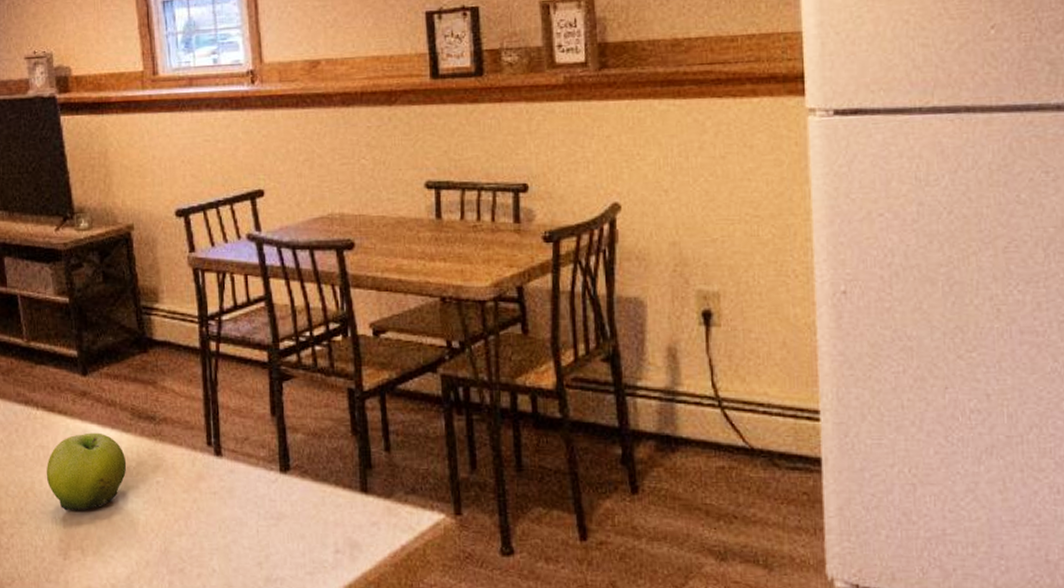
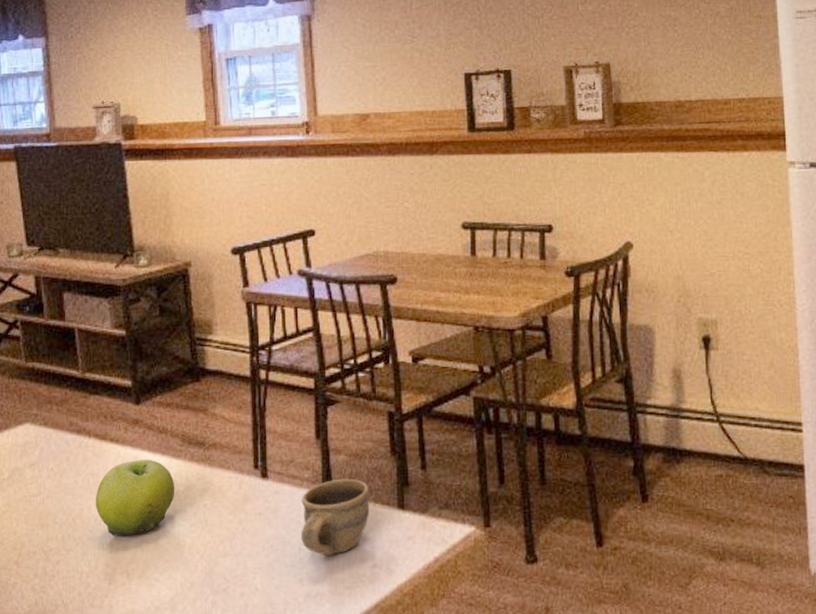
cup: none [258,458,331,540] -> present [301,478,370,556]

